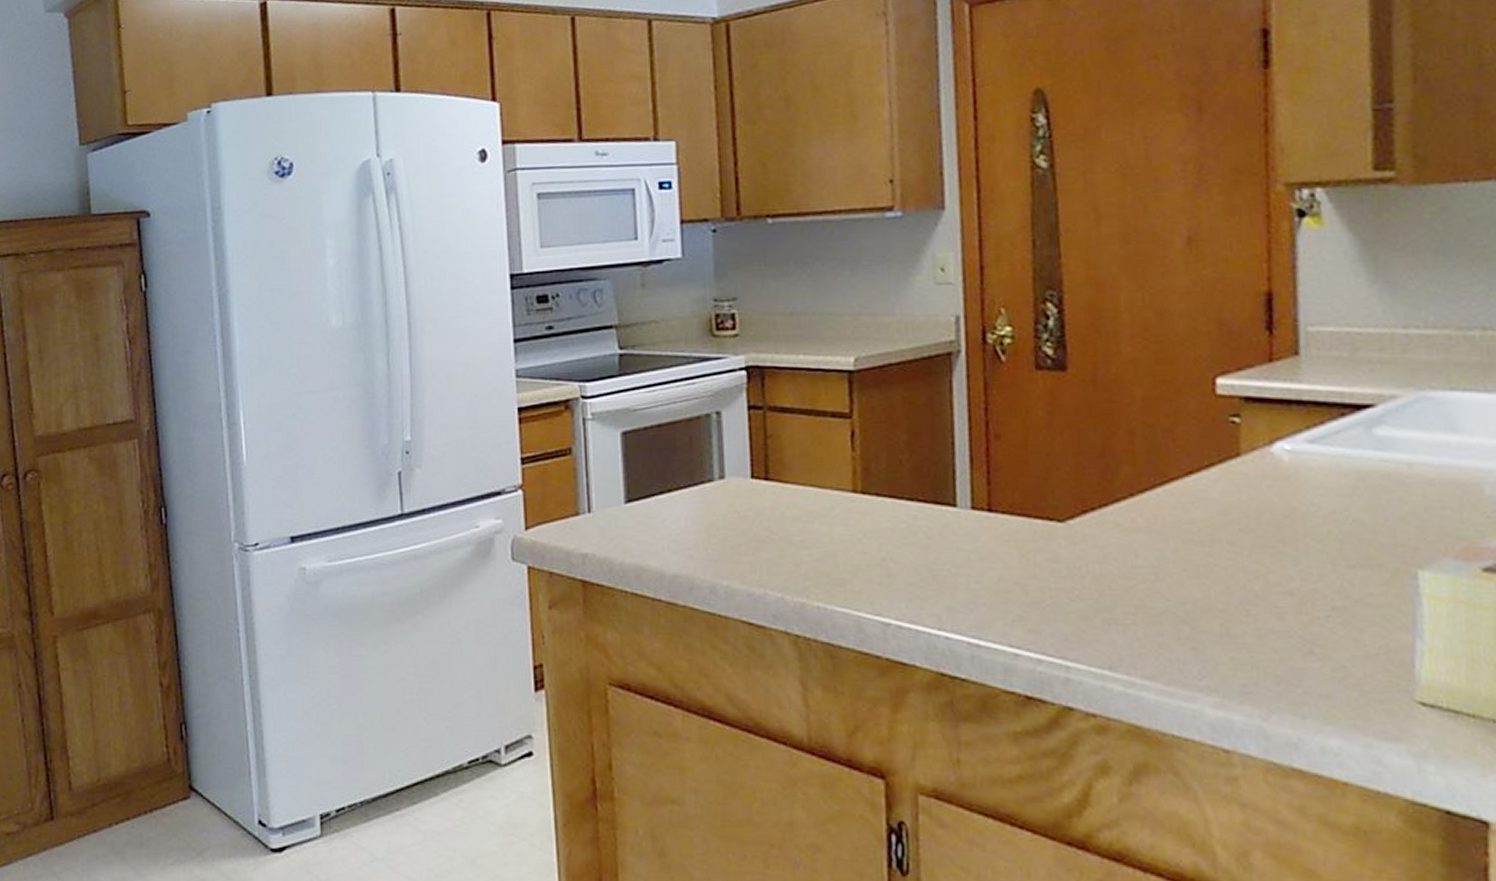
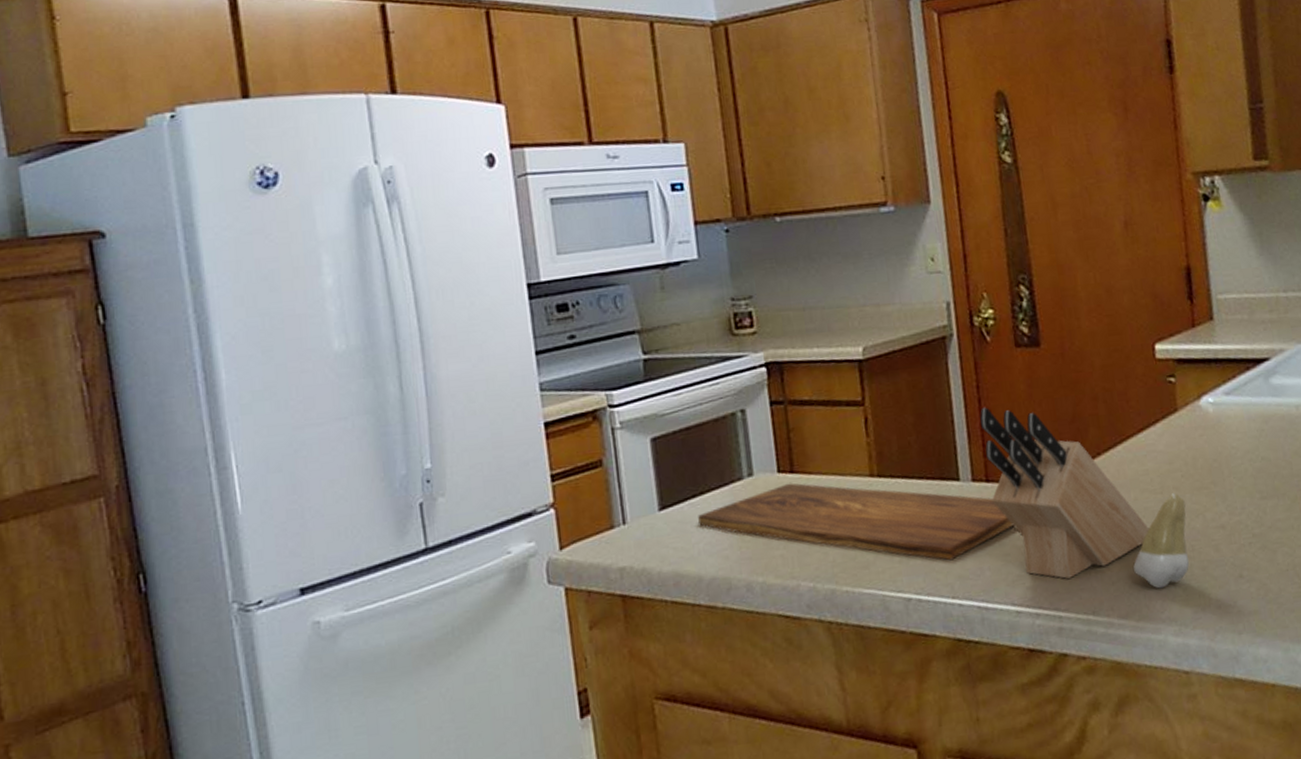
cutting board: none [664,490,1018,590] -> present [698,483,1014,561]
knife block: none [985,431,1191,628] -> present [980,407,1150,580]
tooth: none [1165,548,1242,653] -> present [1133,493,1190,589]

